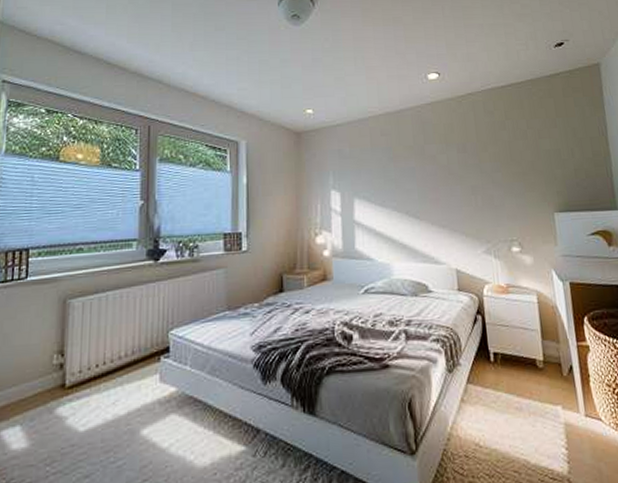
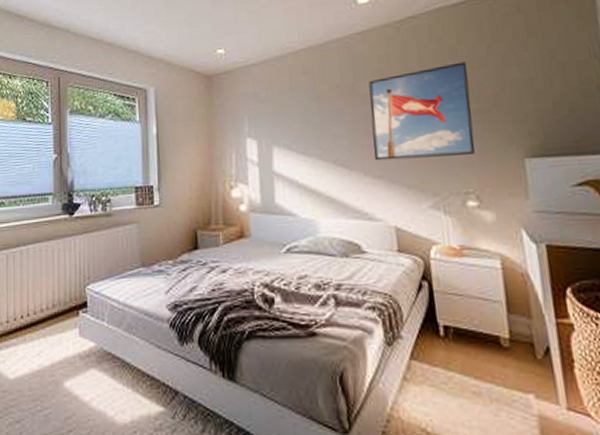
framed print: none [436,133,518,213] -> present [369,61,475,161]

